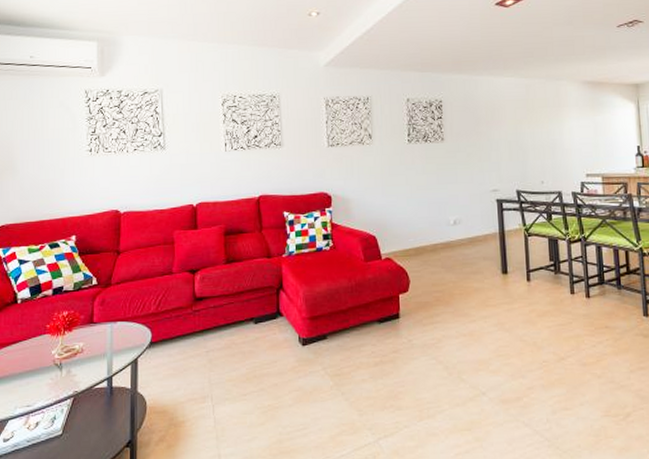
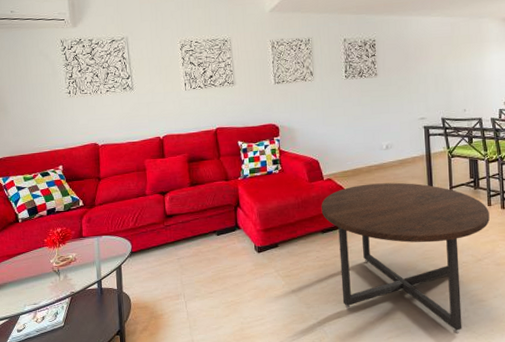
coffee table: none [378,264,573,450] -> present [321,182,490,334]

